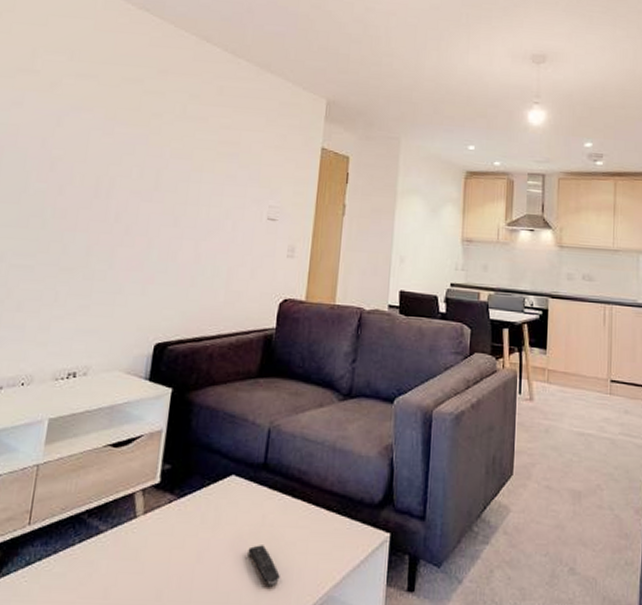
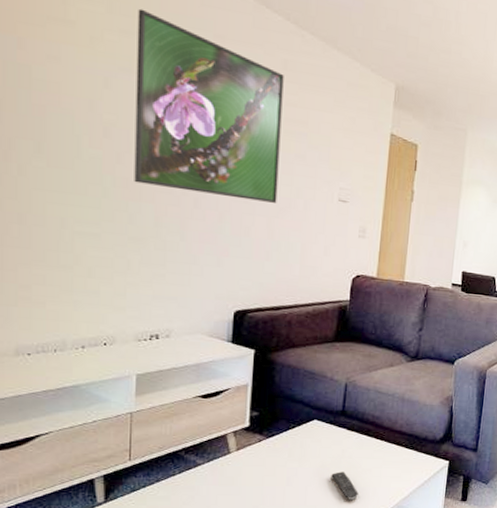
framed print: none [72,54,220,225] -> present [134,8,284,203]

